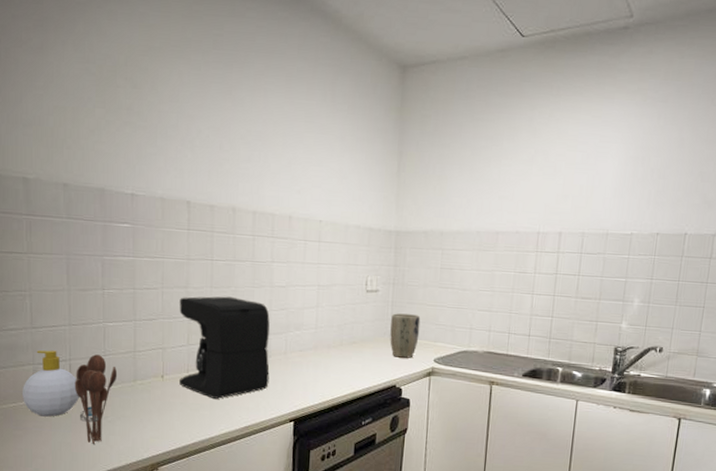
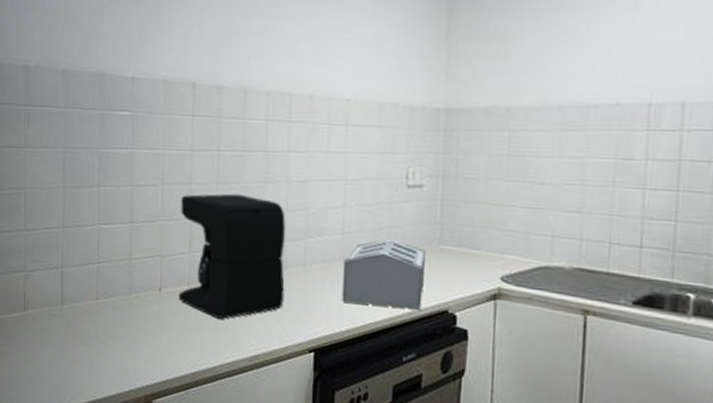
soap bottle: present [23,350,79,417] -> none [12,255,70,332]
utensil holder: present [74,354,118,444] -> none [65,261,111,367]
toaster: none [315,332,380,386] -> present [342,238,425,310]
plant pot: present [390,313,421,358] -> none [439,215,481,275]

